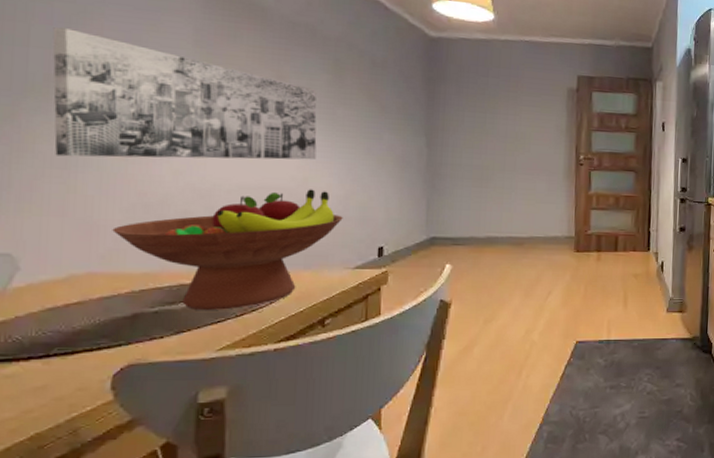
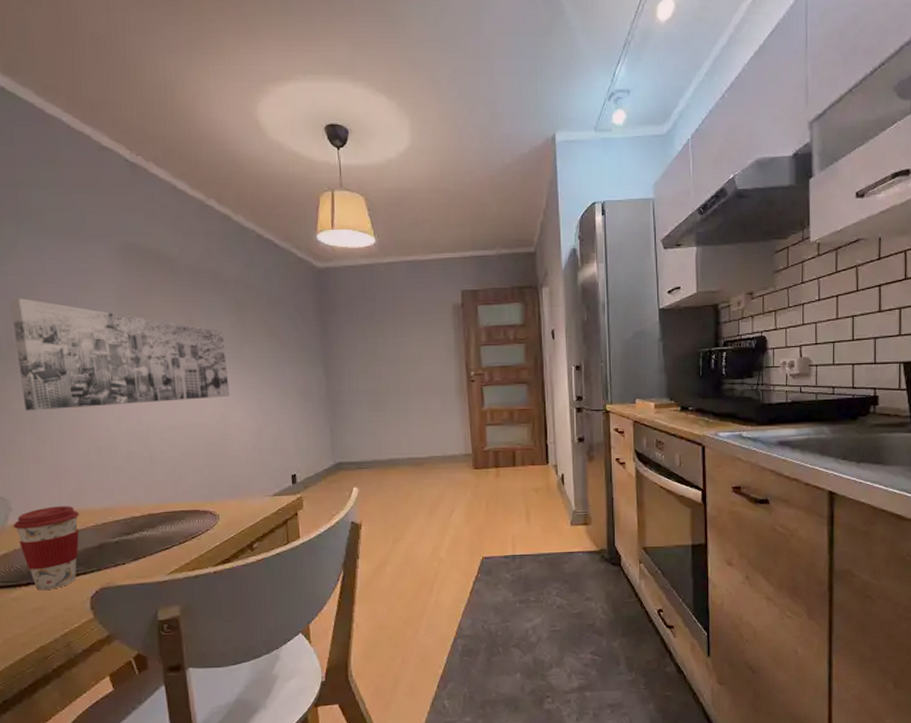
coffee cup: none [18,268,111,367] -> present [13,506,80,591]
fruit bowl: present [112,189,343,310] -> none [75,424,258,539]

